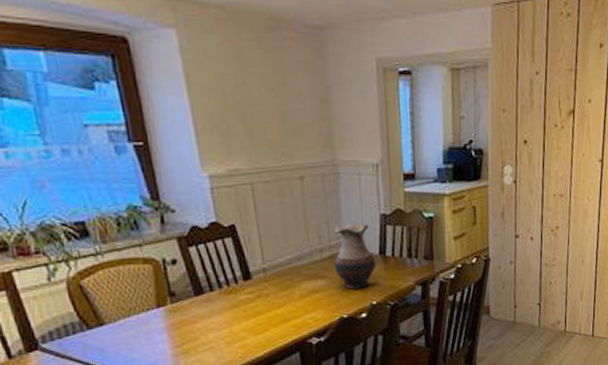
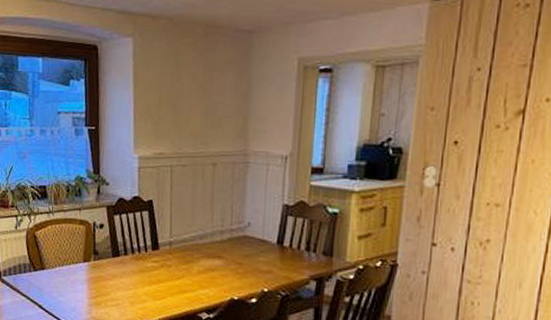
vase: present [334,222,377,290] -> none [232,209,273,274]

